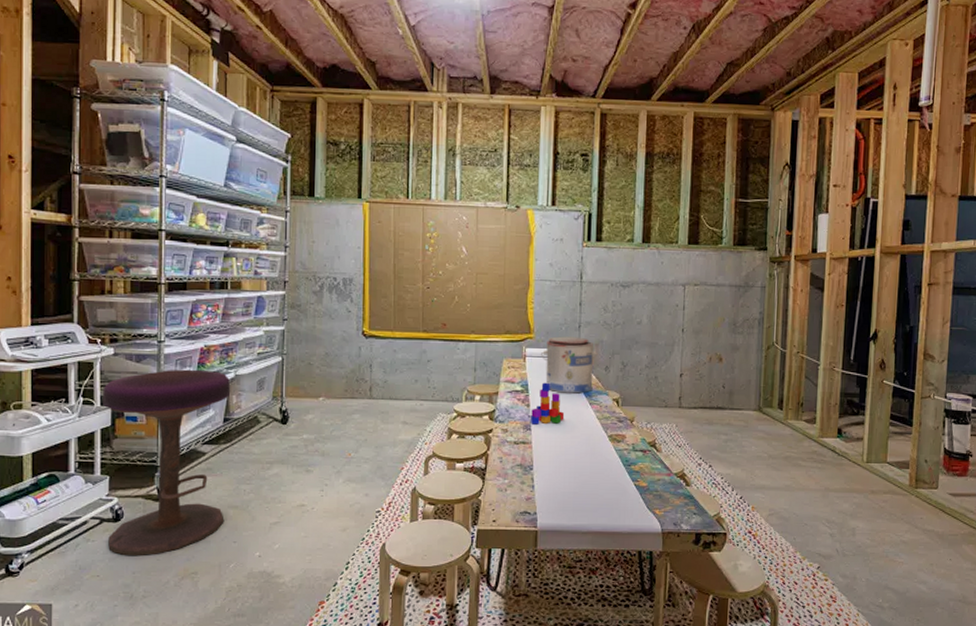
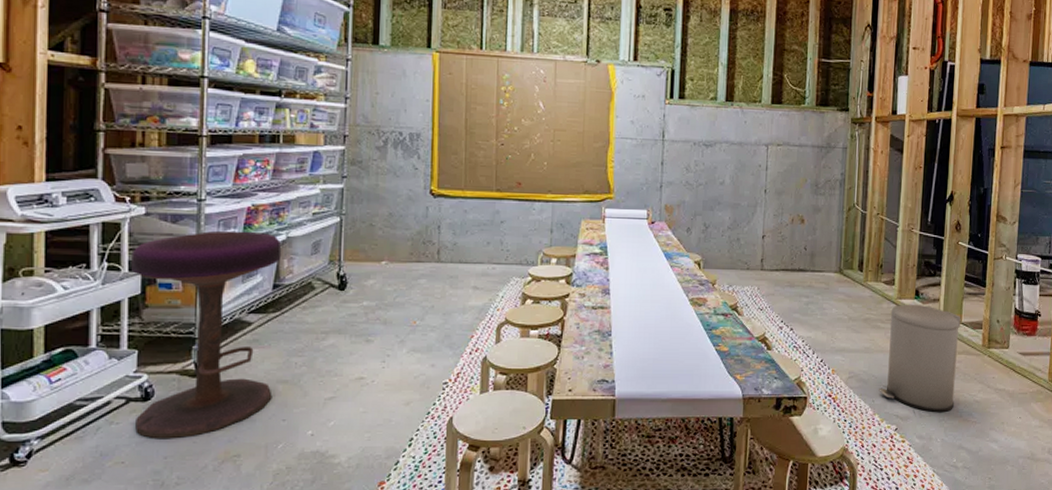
toy blocks: present [530,382,565,425] -> none [608,244,645,288]
paint can: present [540,336,598,394] -> none [620,196,680,256]
pedal bin: none [800,442,887,553] -> present [879,304,961,413]

